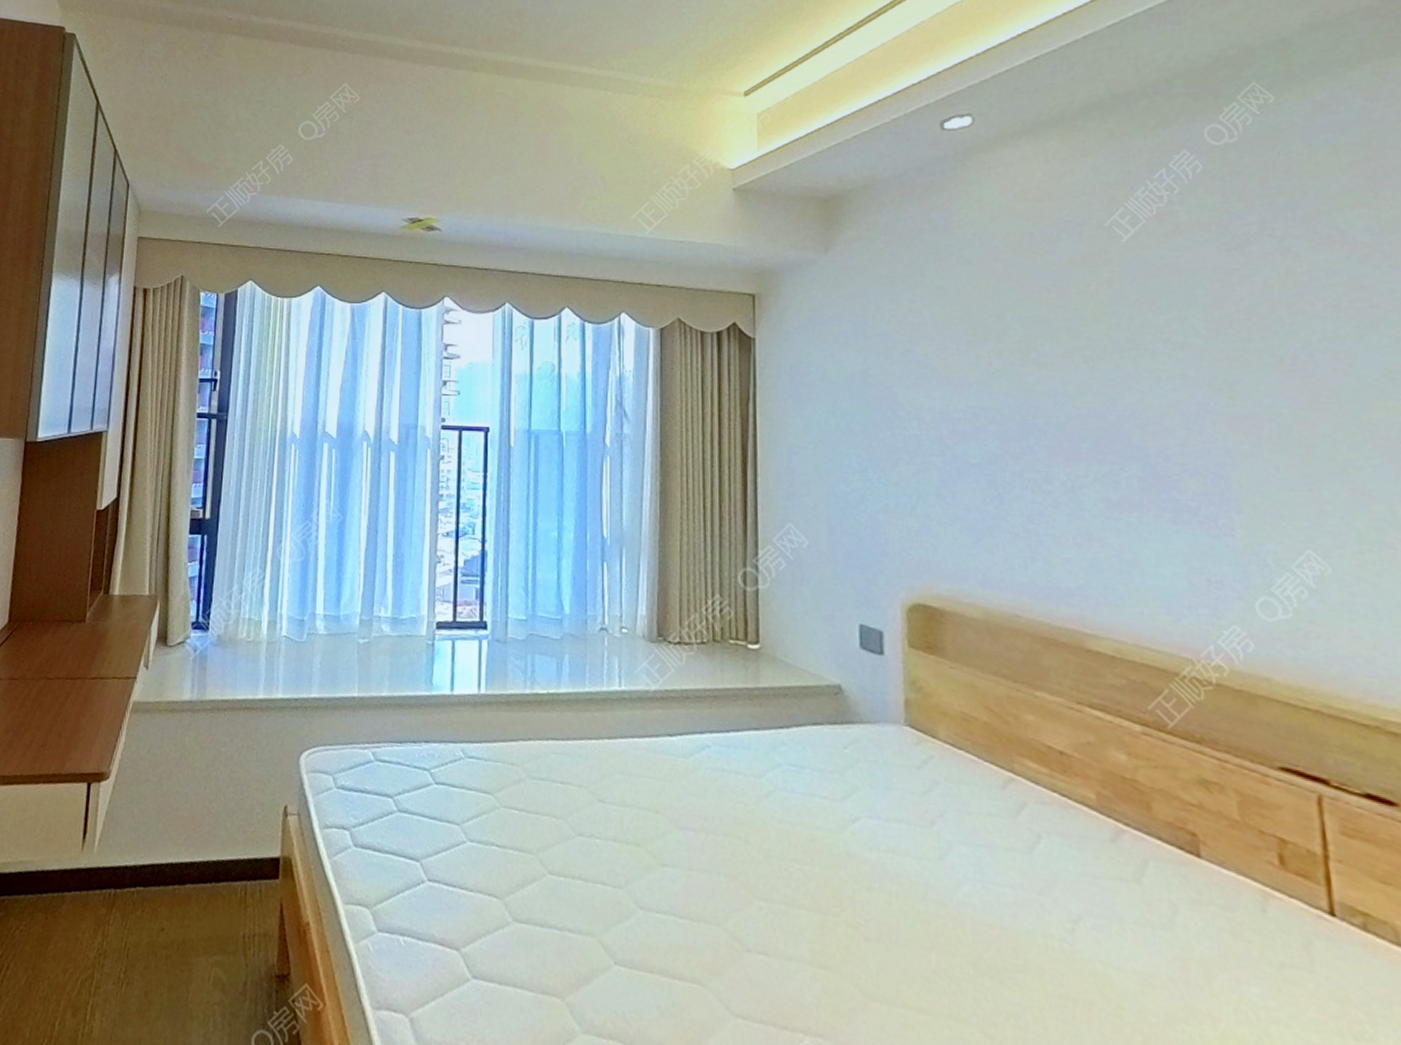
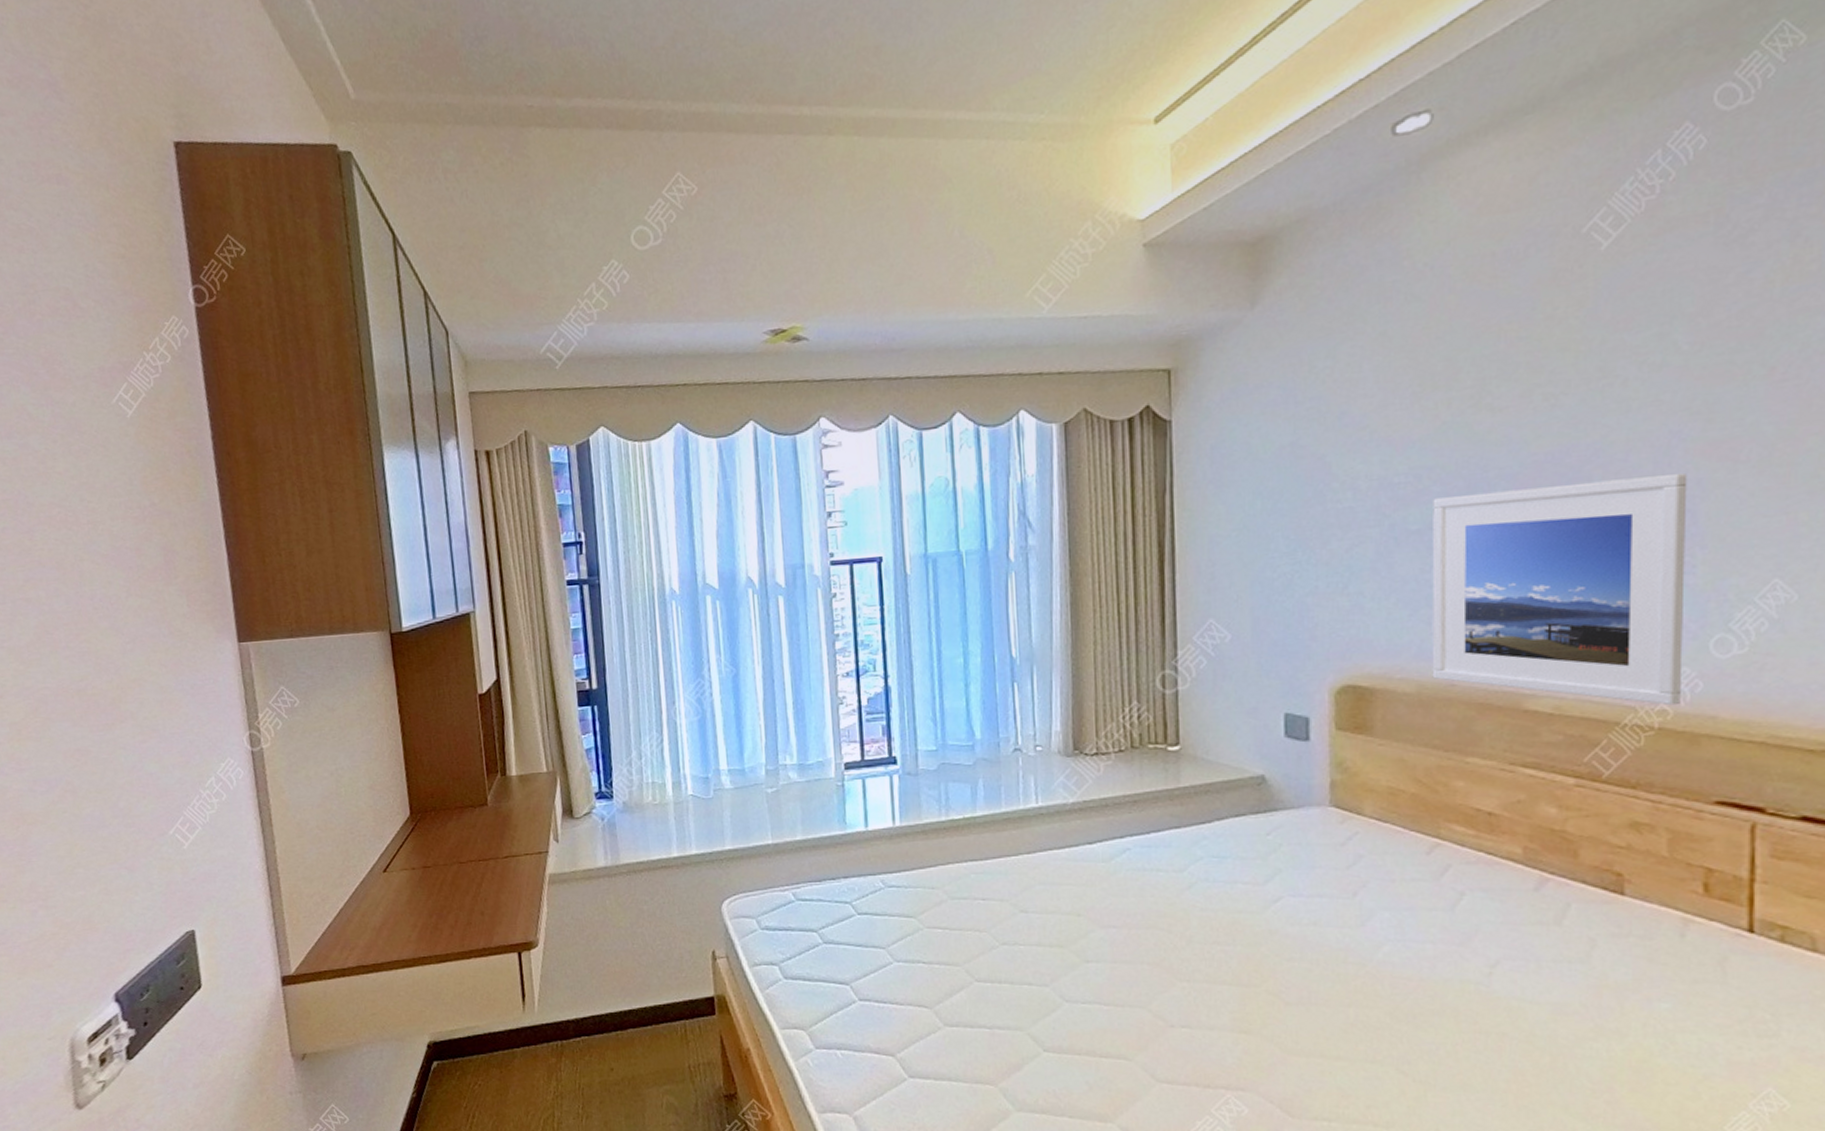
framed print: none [990,436,1235,663] -> present [1431,474,1687,706]

